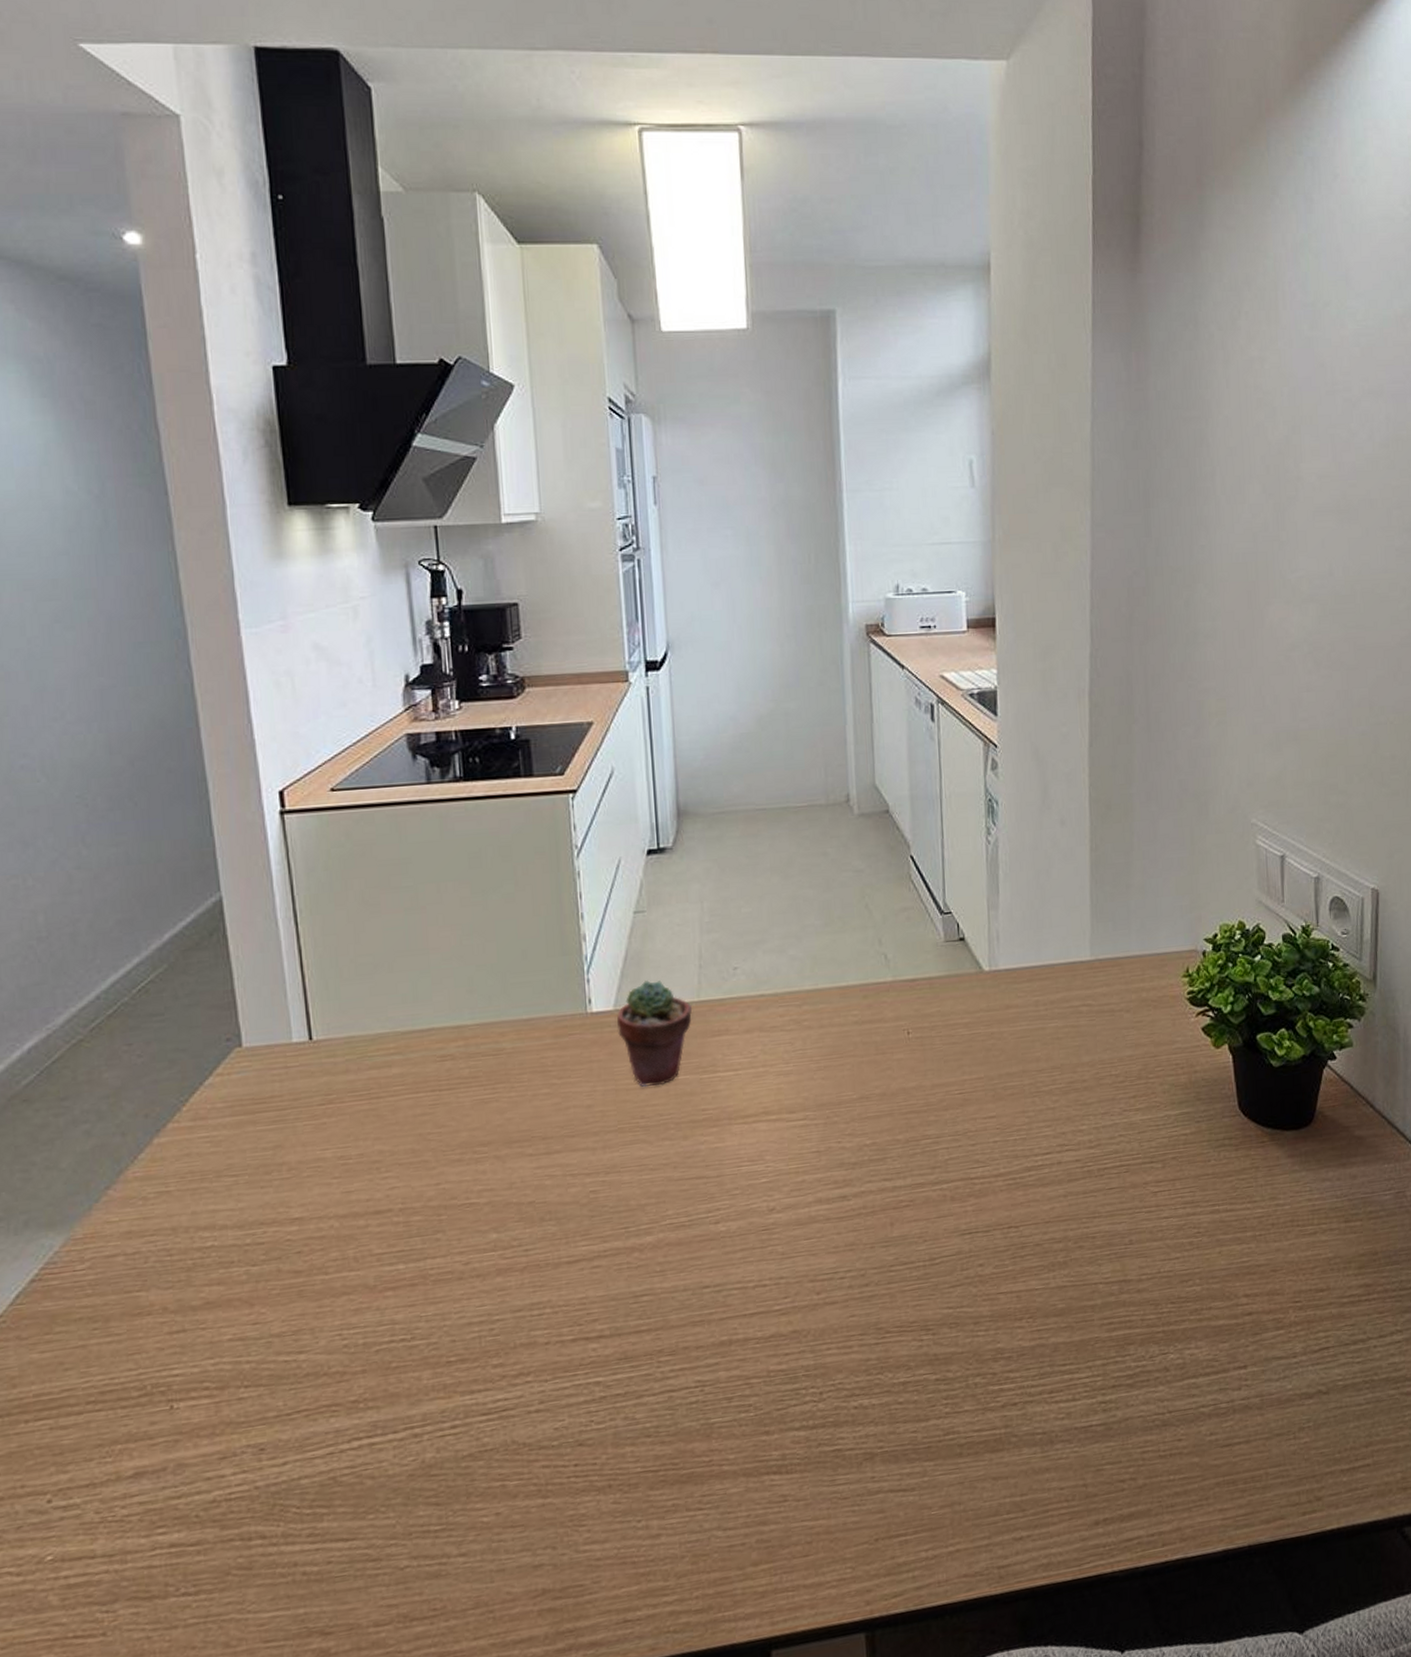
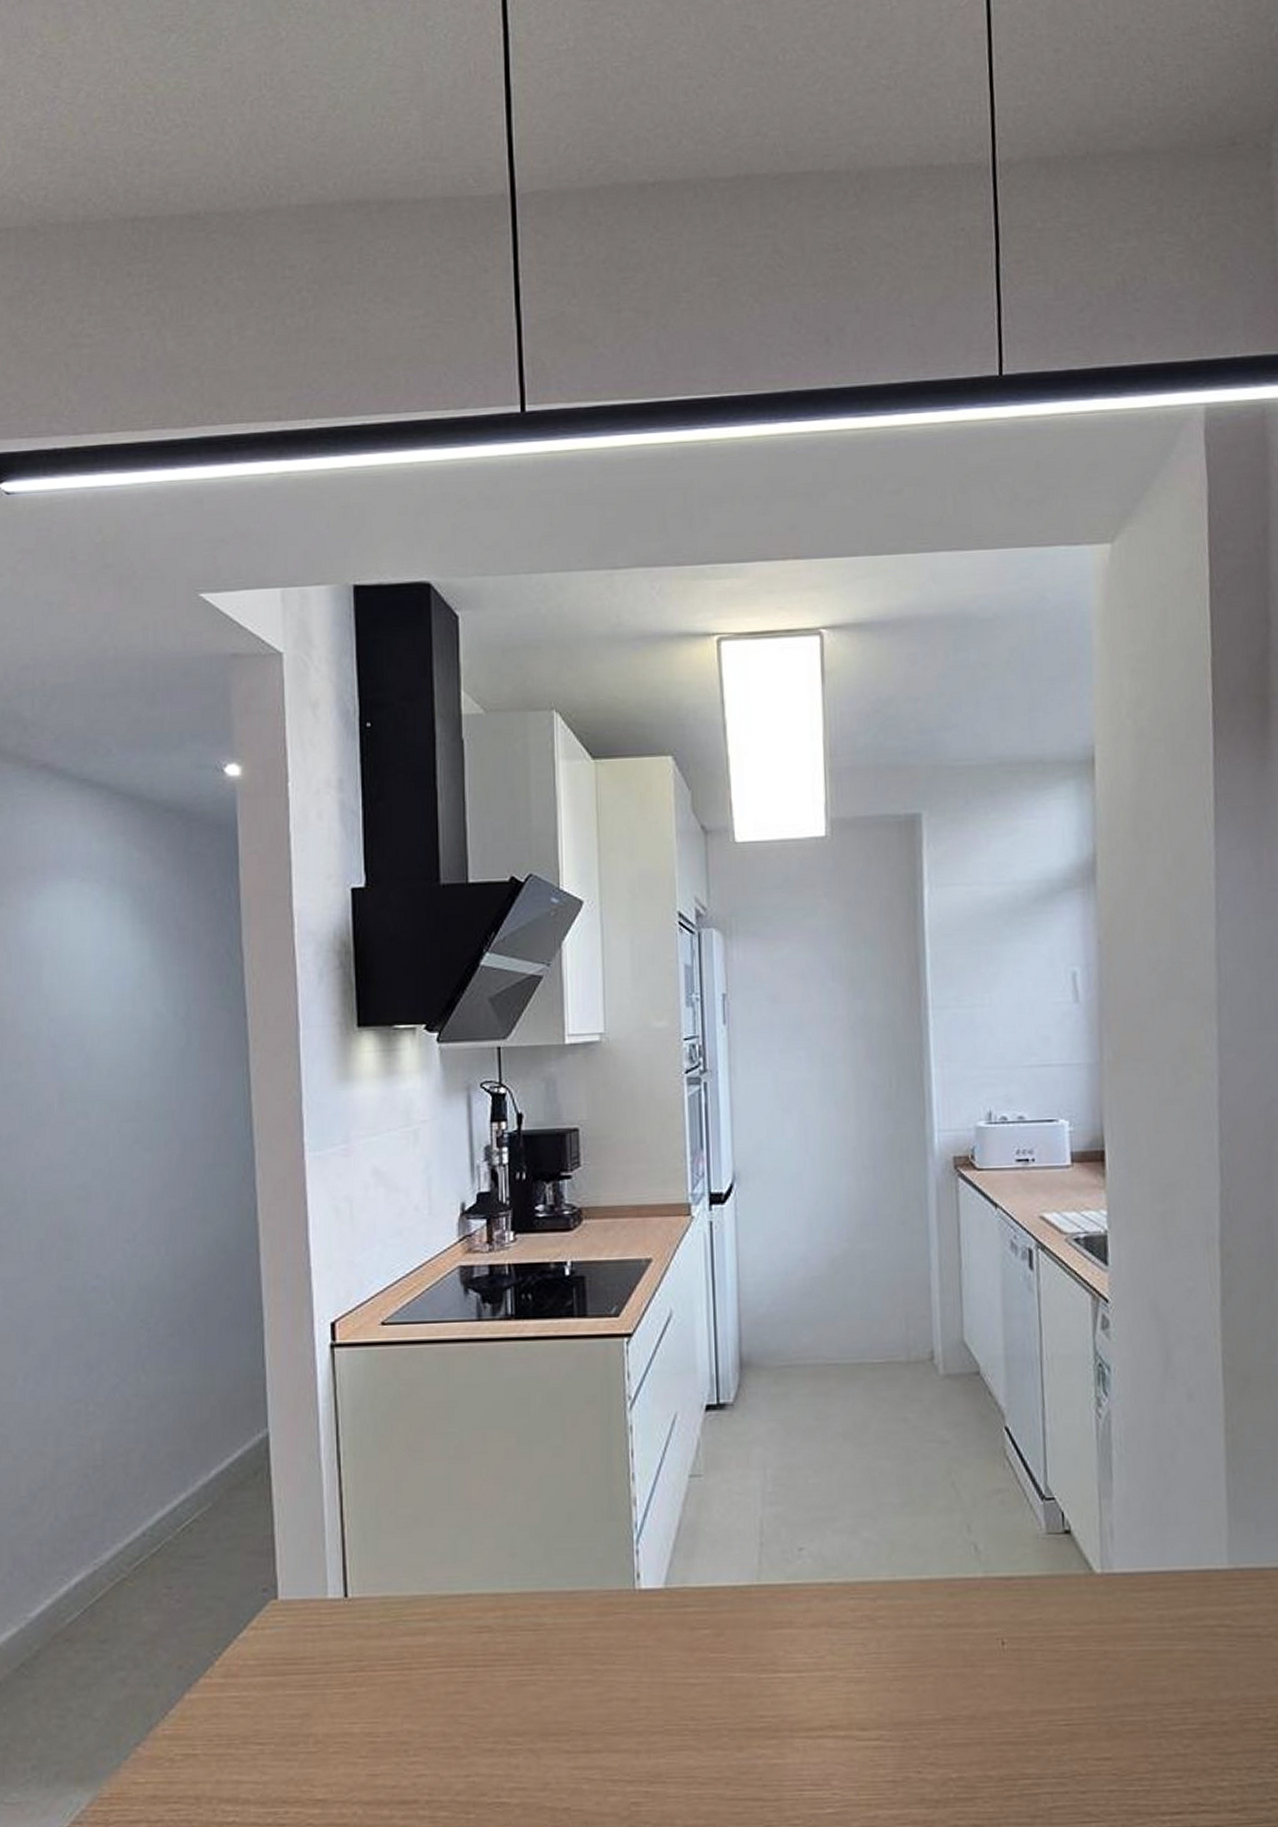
potted succulent: present [616,980,693,1088] -> none [666,1556,752,1683]

